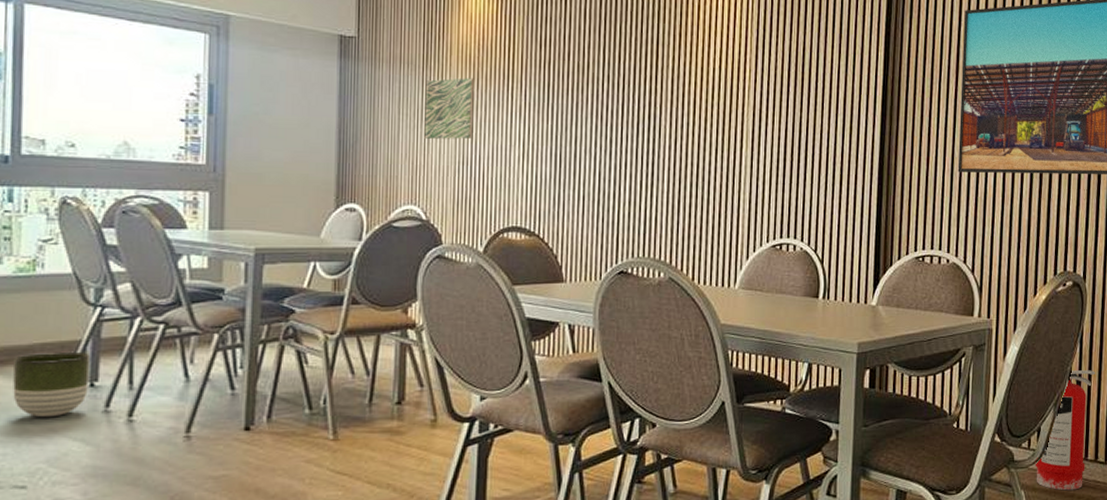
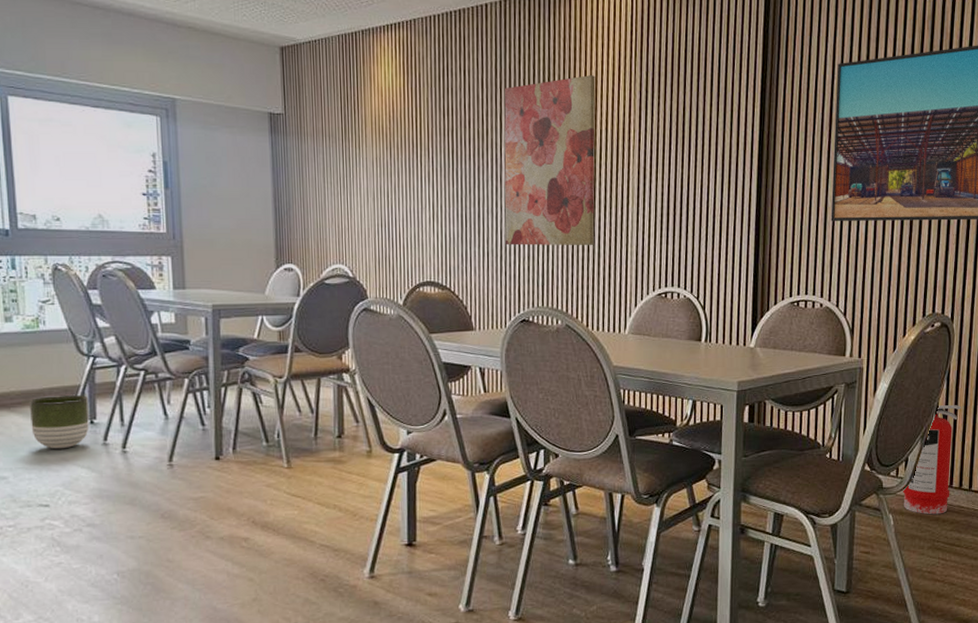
wall art: present [424,78,474,140] -> none [346,147,388,205]
wall art: none [604,10,709,192] -> present [504,75,596,246]

